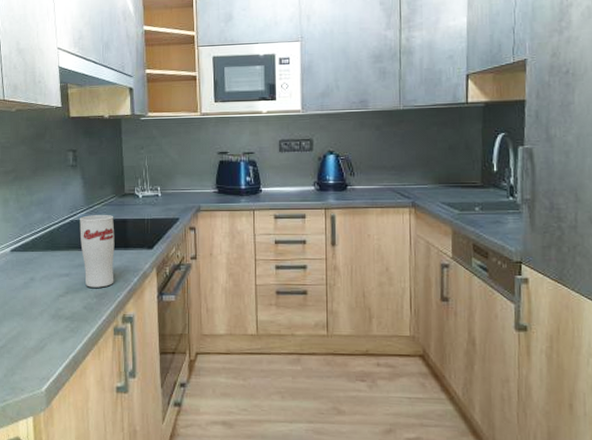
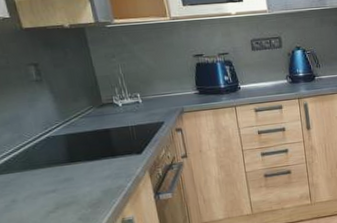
cup: present [79,215,115,288] -> none [56,126,107,199]

